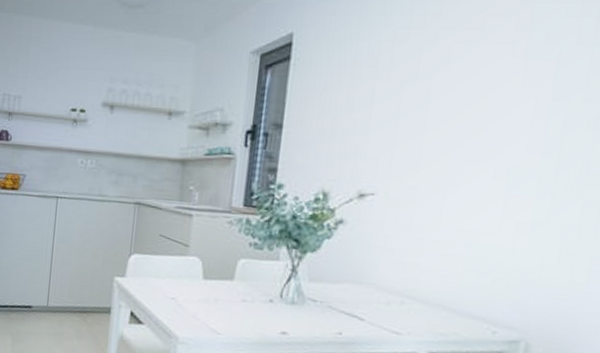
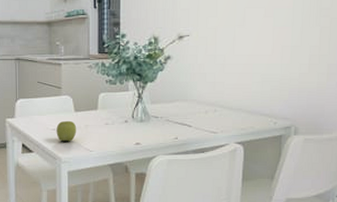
apple: none [175,289,203,318] -> present [56,120,77,142]

